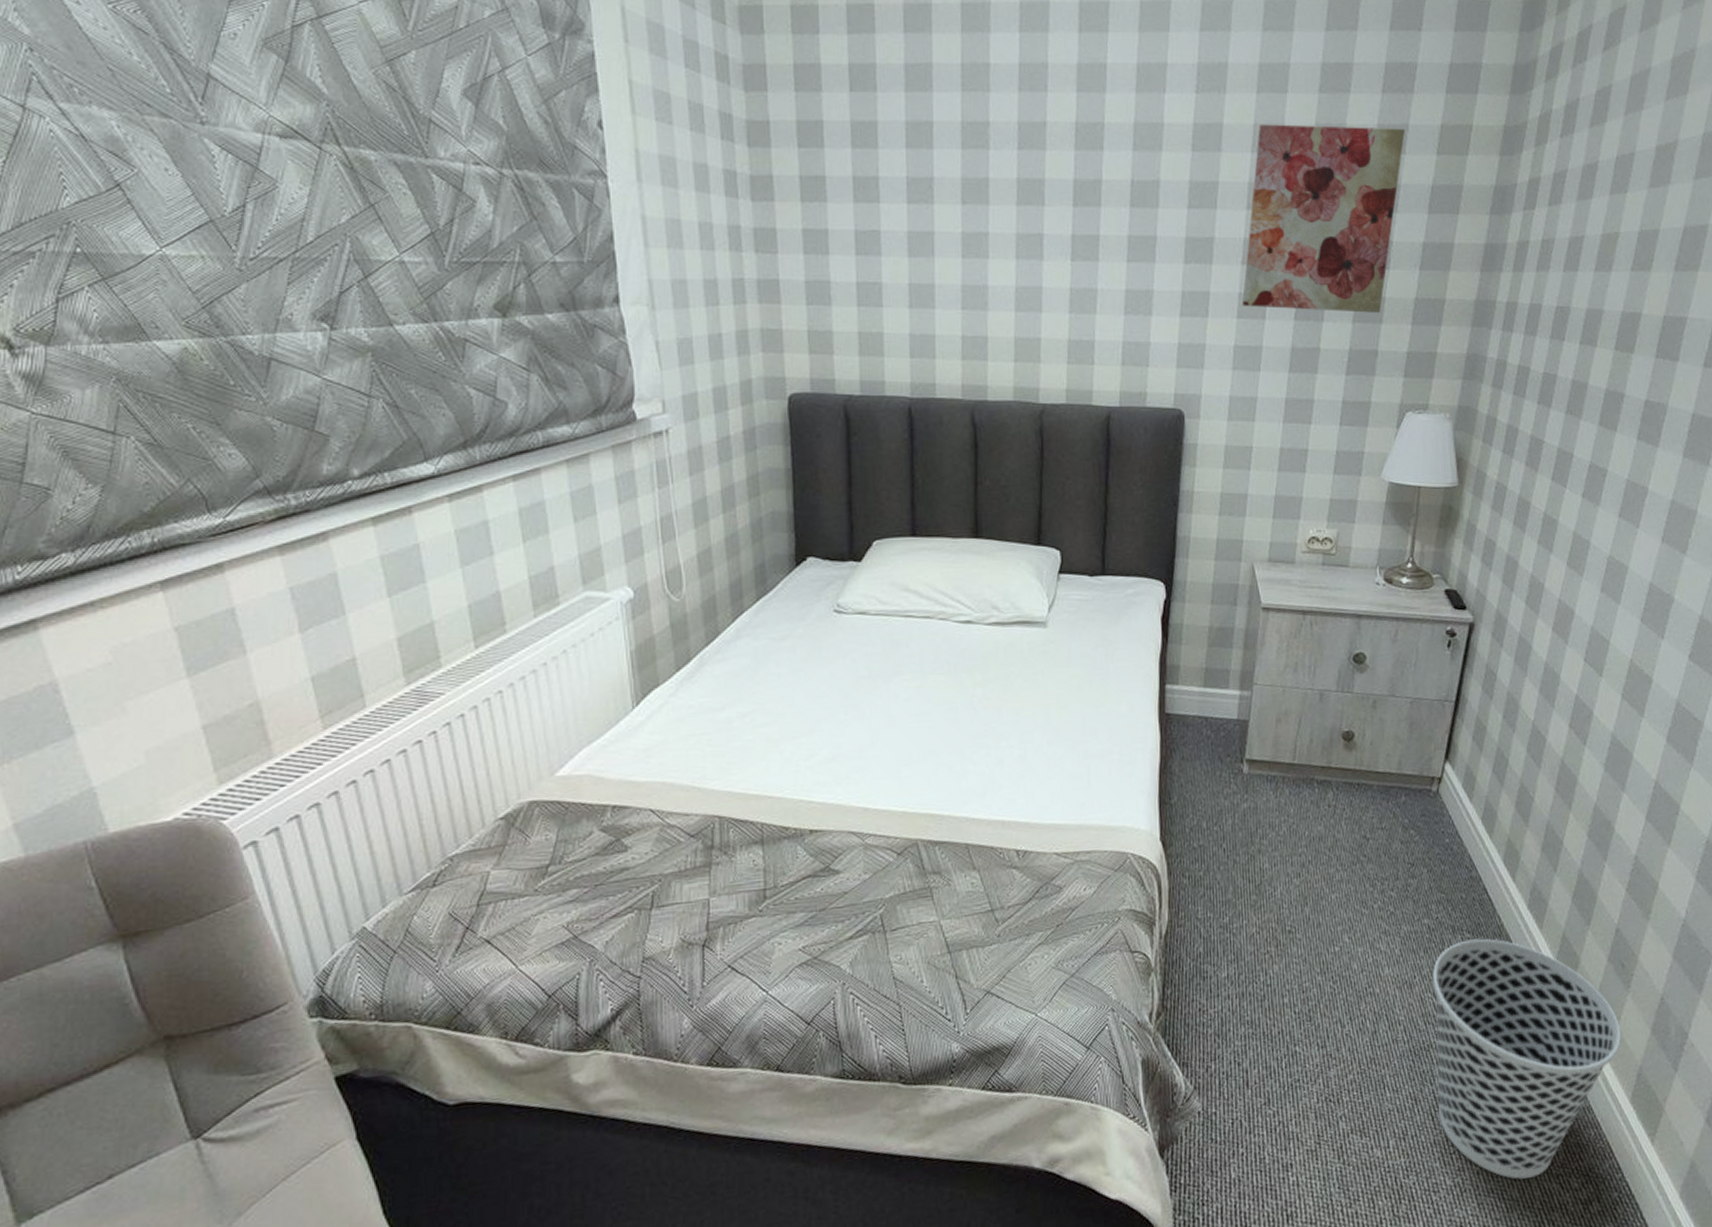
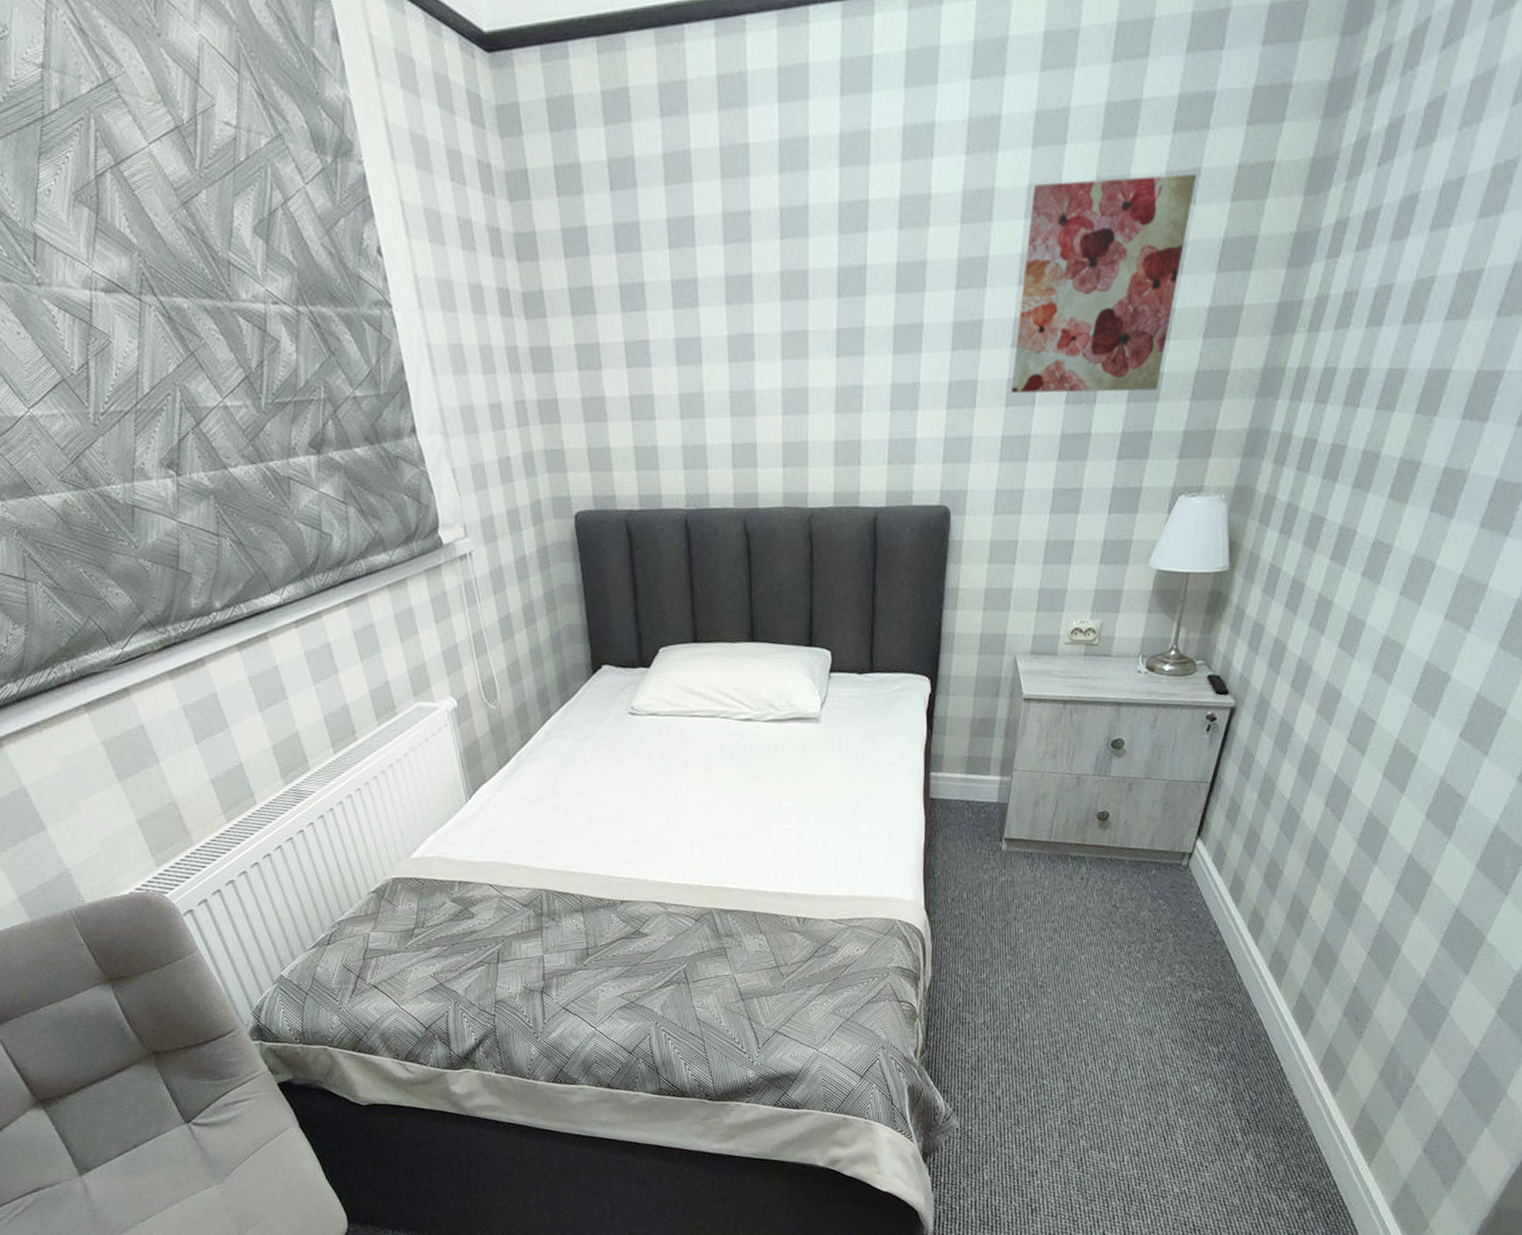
wastebasket: present [1432,938,1621,1179] -> none [1171,994,1349,1190]

